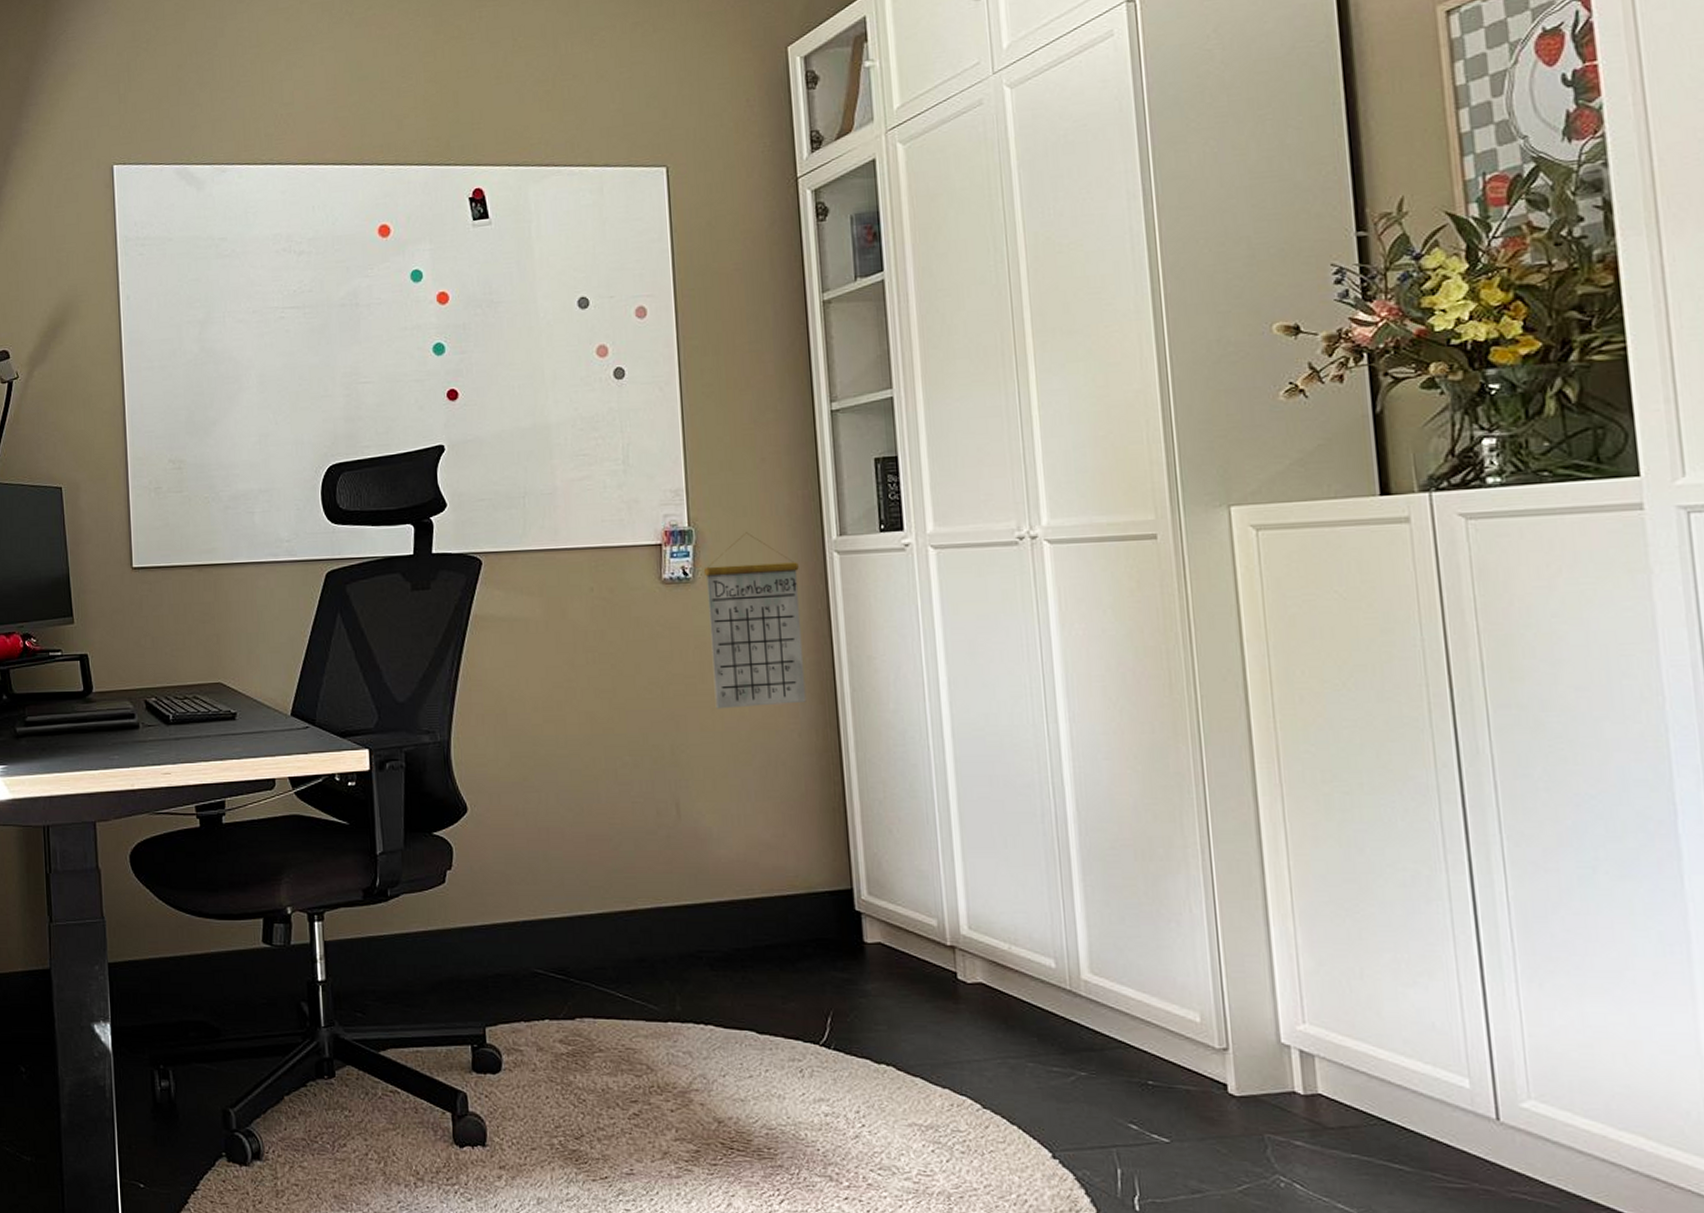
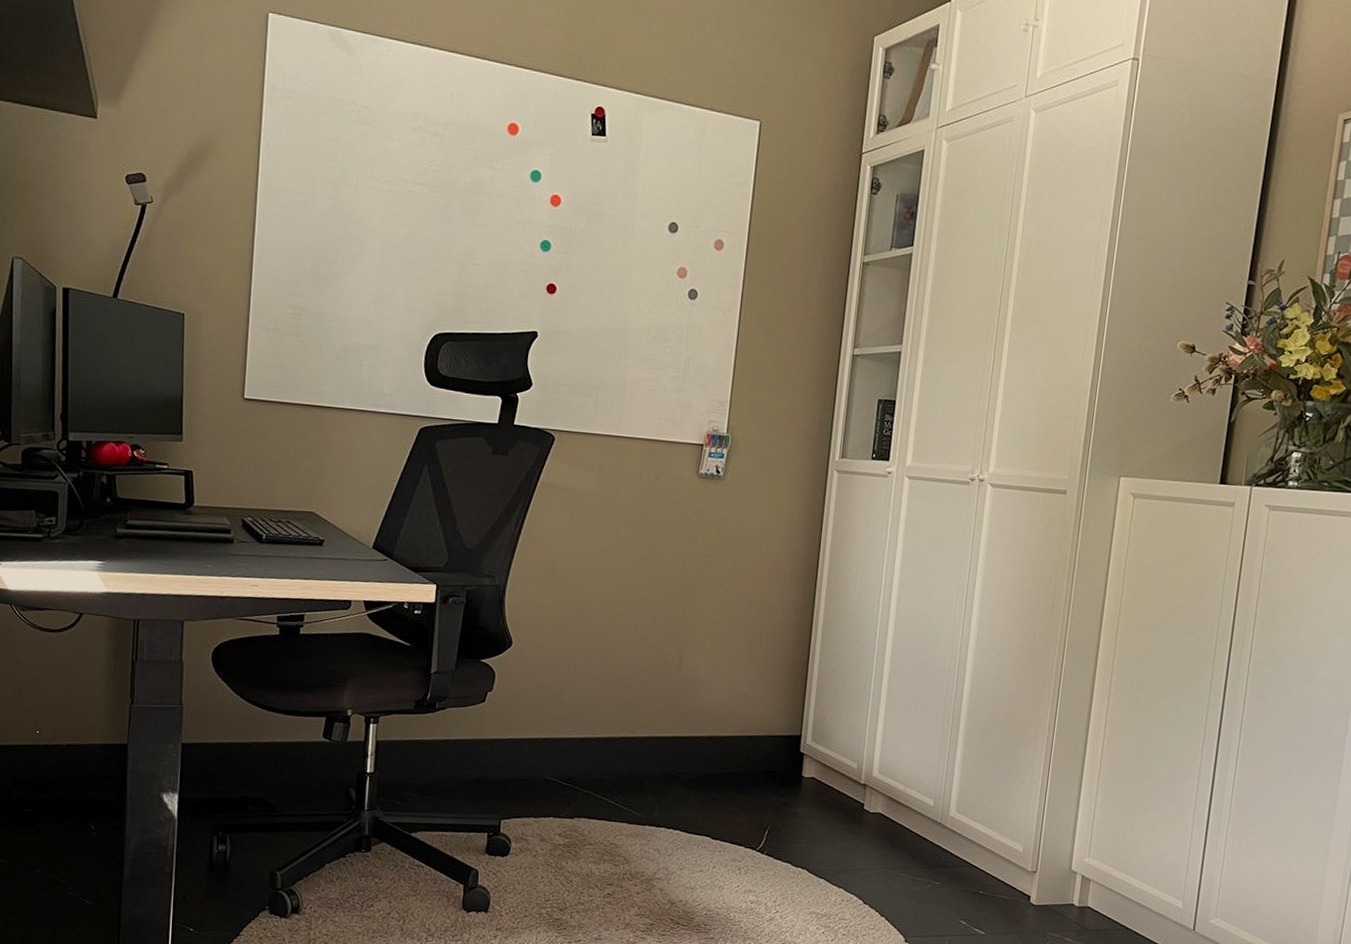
calendar: present [703,532,807,709] -> none [723,444,806,588]

